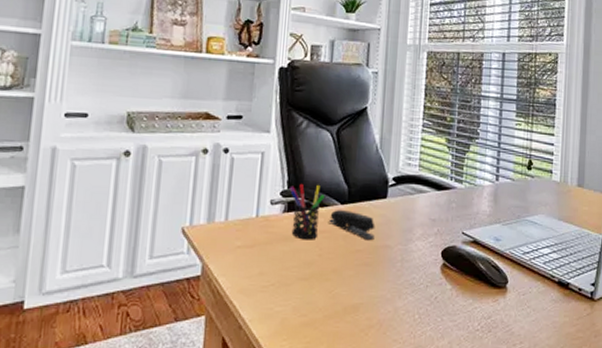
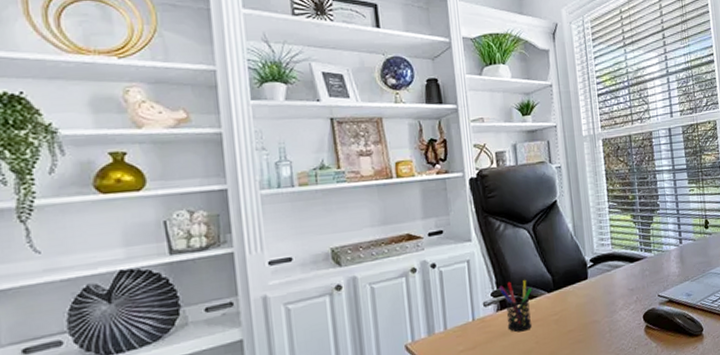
stapler: present [328,210,375,241] -> none [539,297,583,321]

